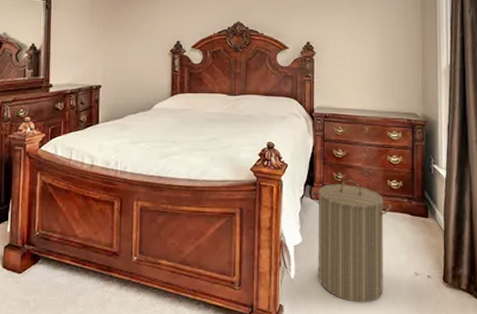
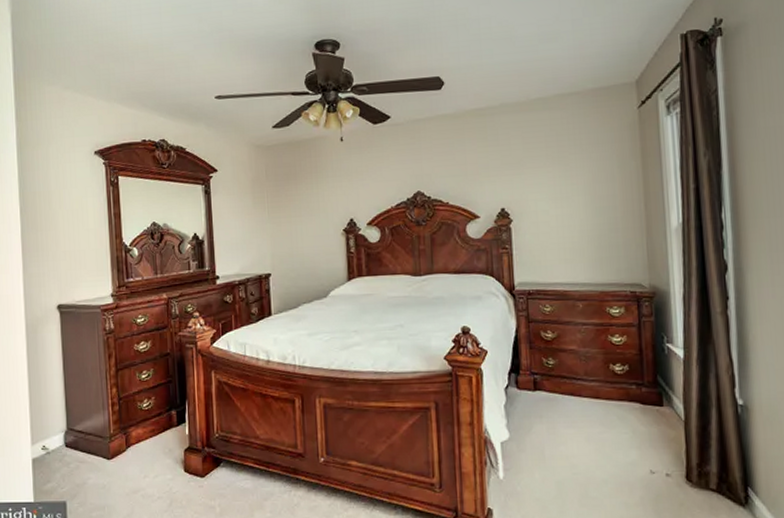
laundry hamper: present [310,179,392,303] -> none [516,365,617,506]

